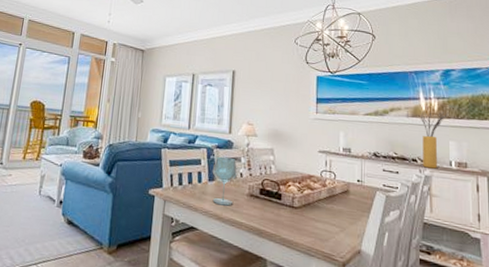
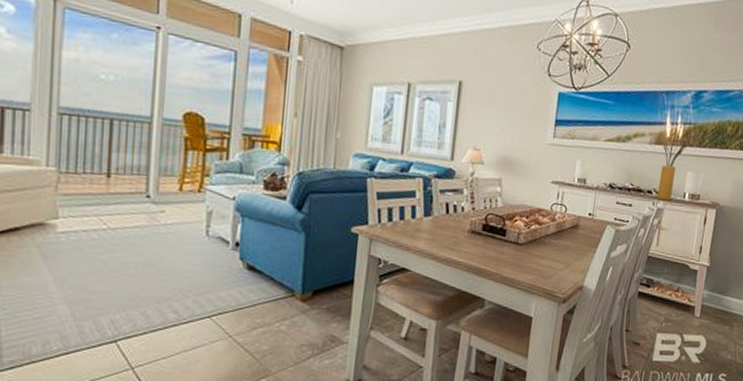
wine glass: present [212,156,238,206] -> none [427,187,459,244]

